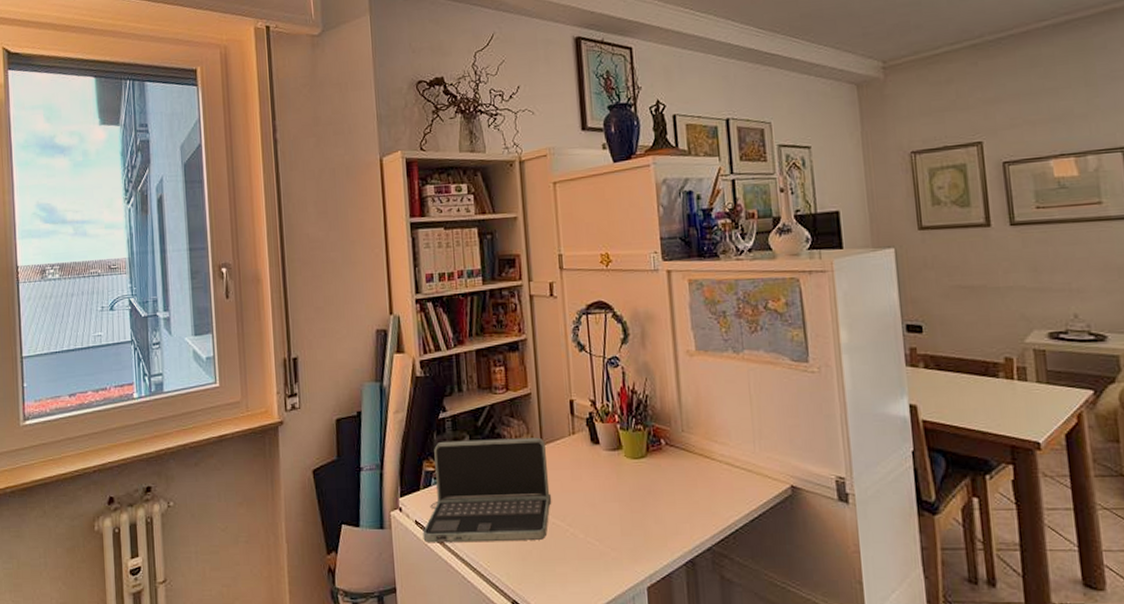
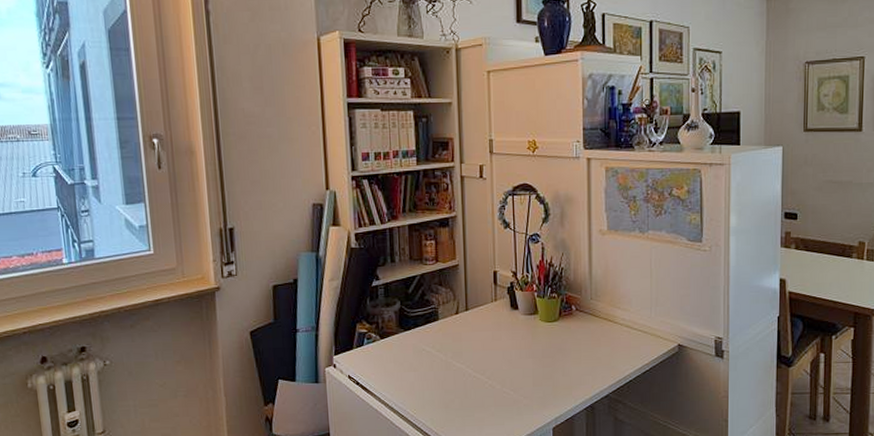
laptop: present [422,437,552,543] -> none [355,303,474,395]

